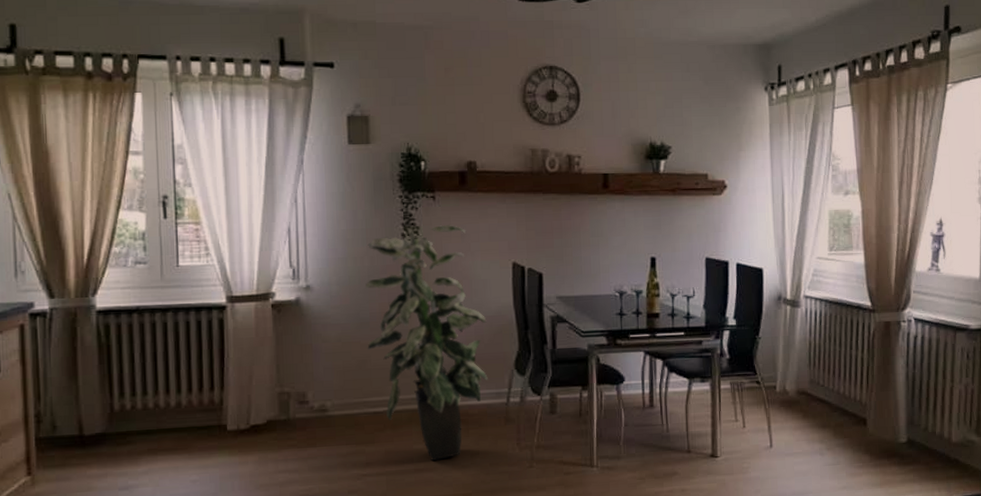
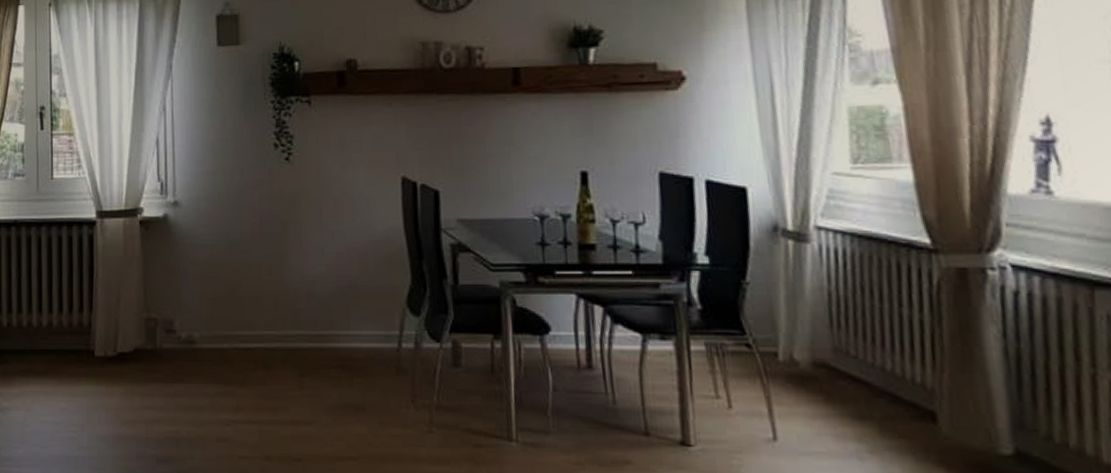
indoor plant: present [366,225,488,462] -> none [235,133,375,413]

